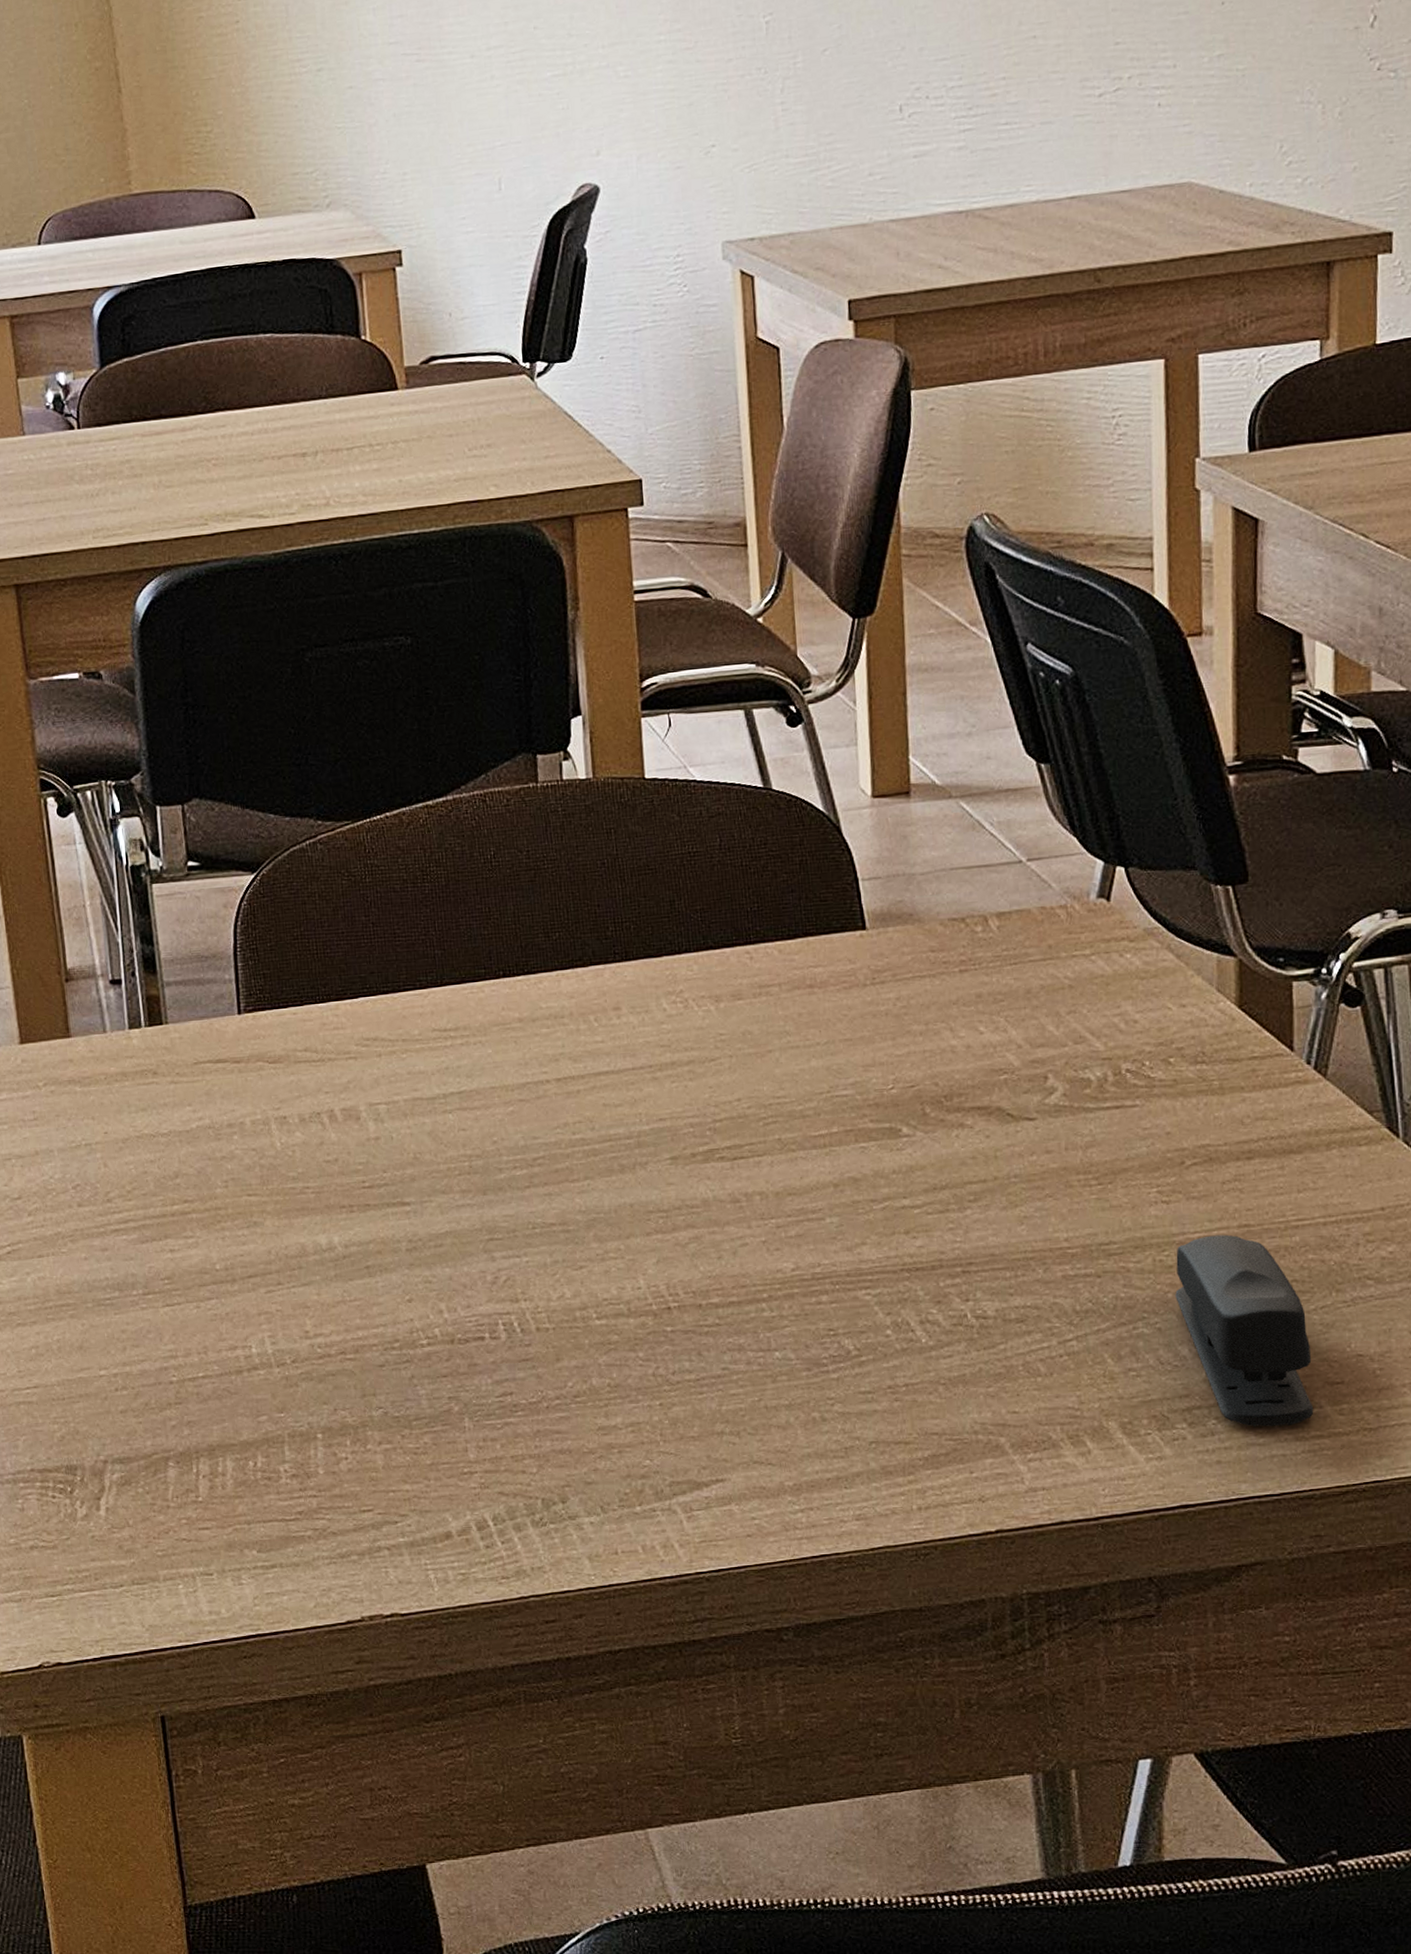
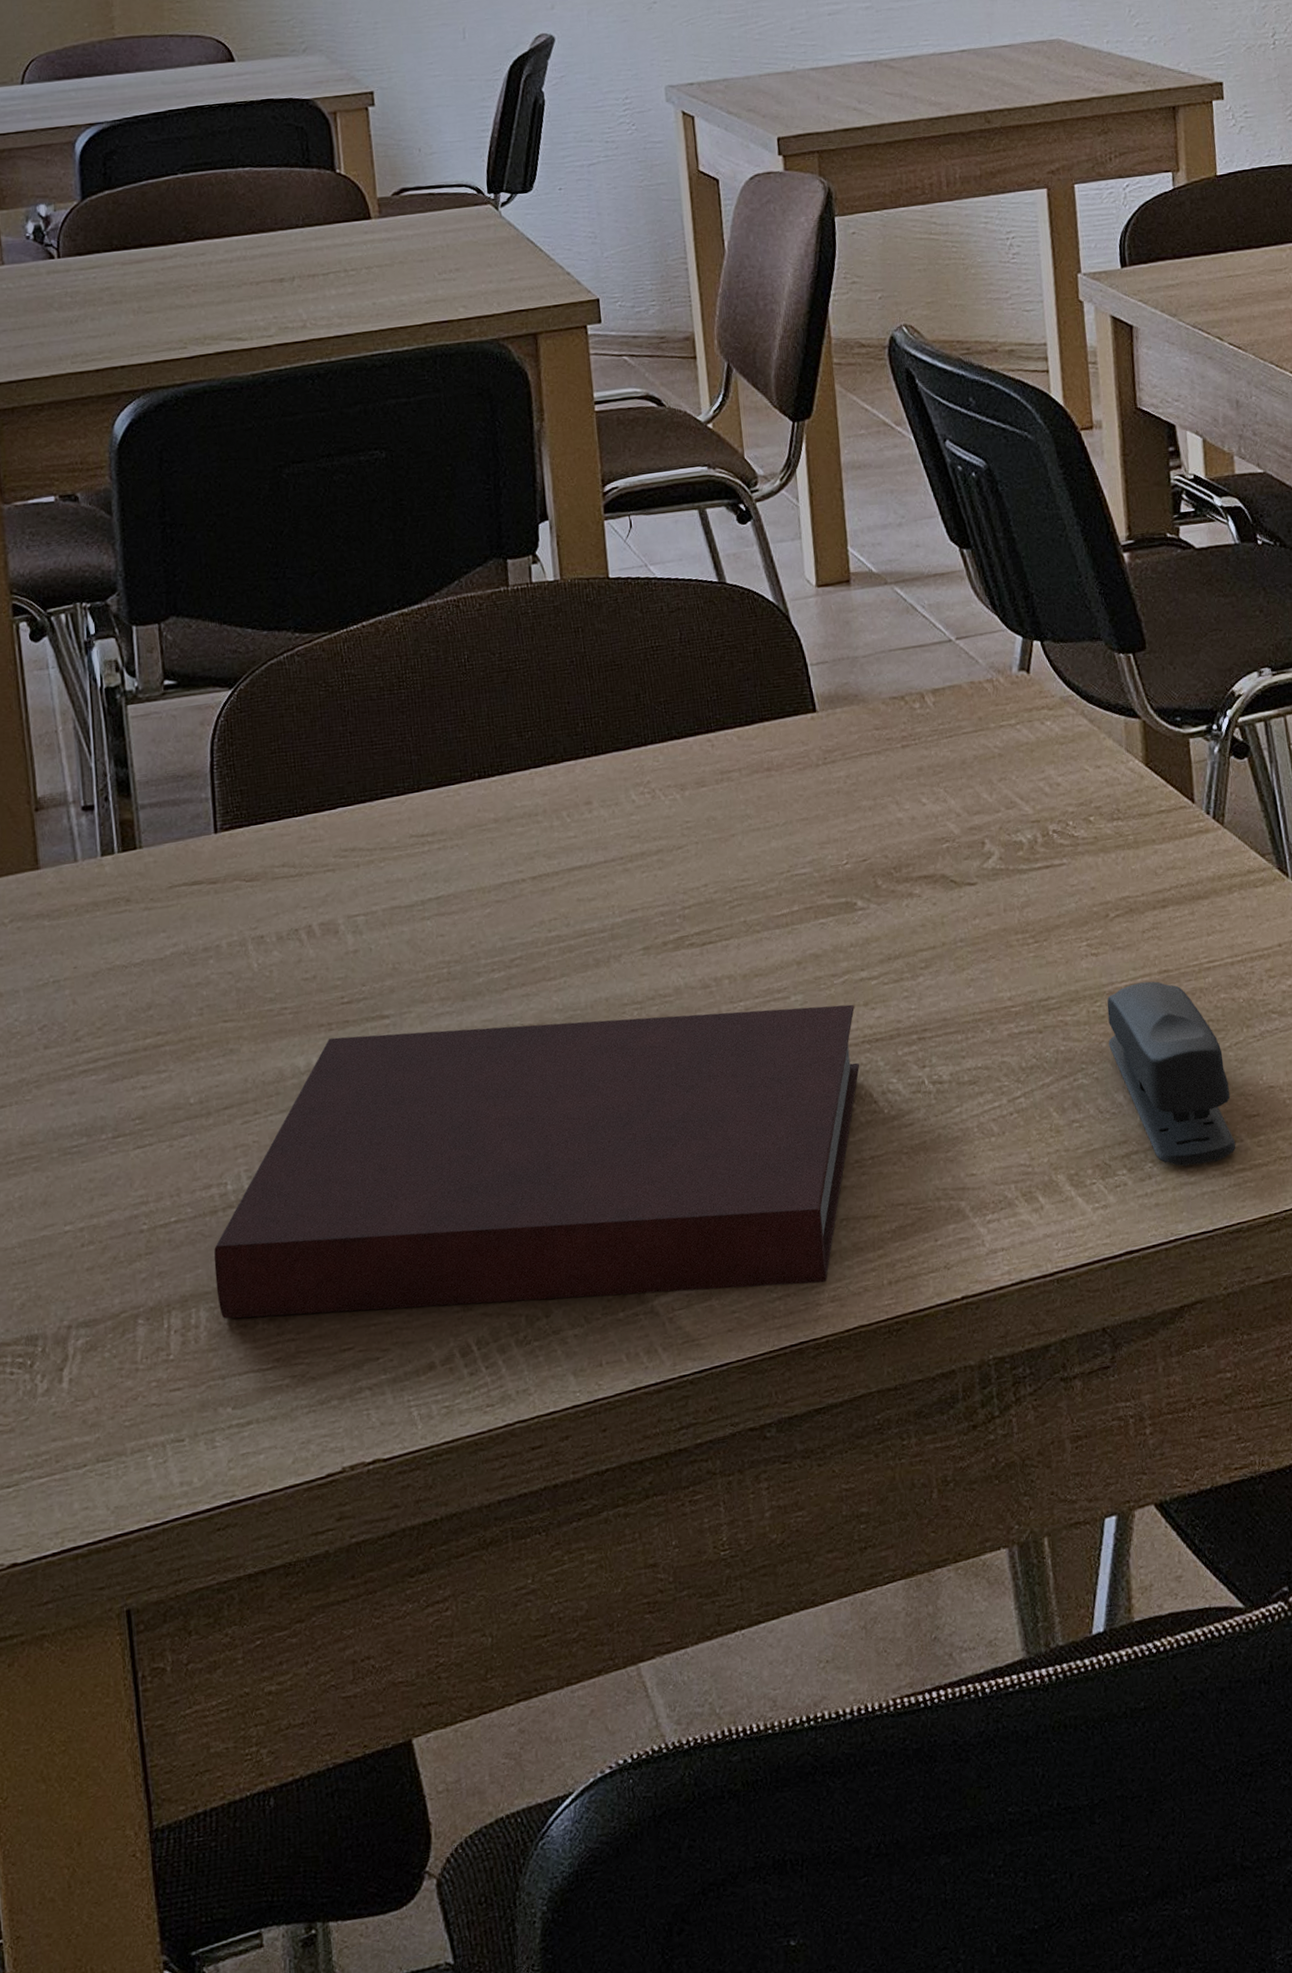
notebook: none [239,1219,898,1501] -> present [214,1004,860,1319]

